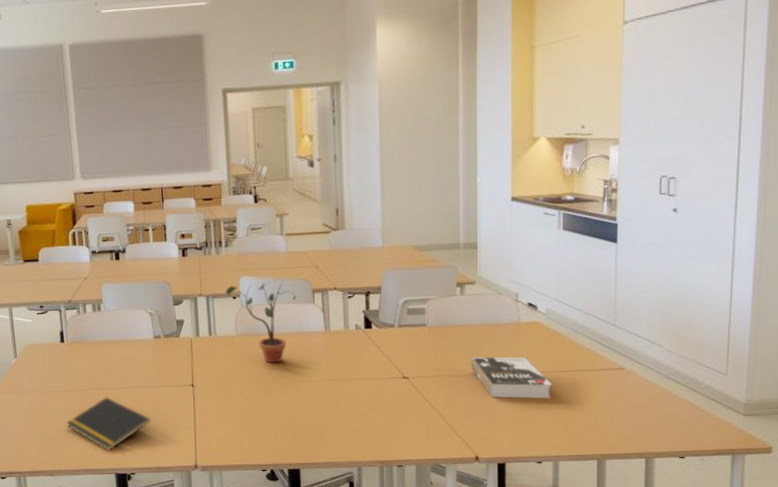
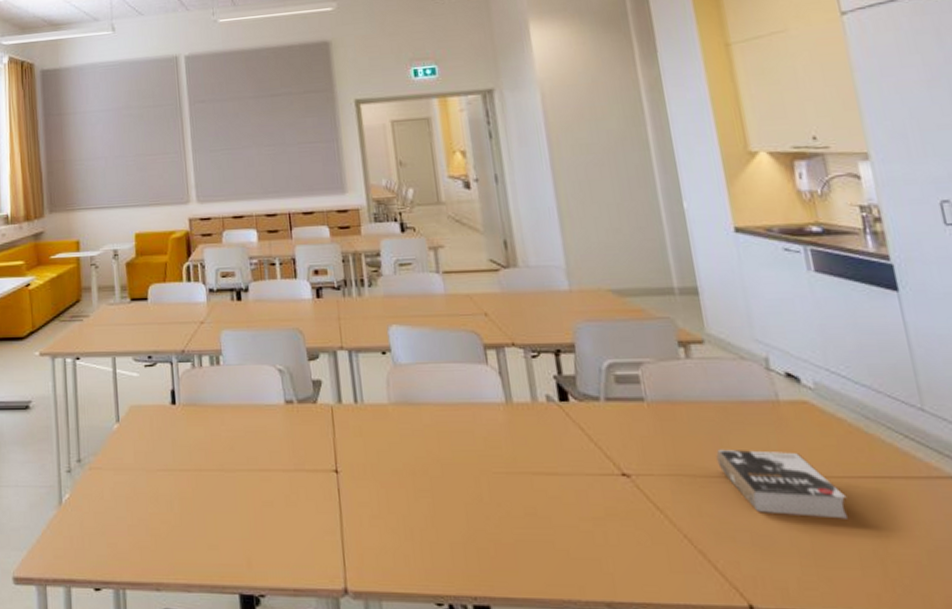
notepad: present [66,396,151,451] -> none [177,480,284,559]
potted plant: present [225,279,297,363] -> none [371,331,465,445]

